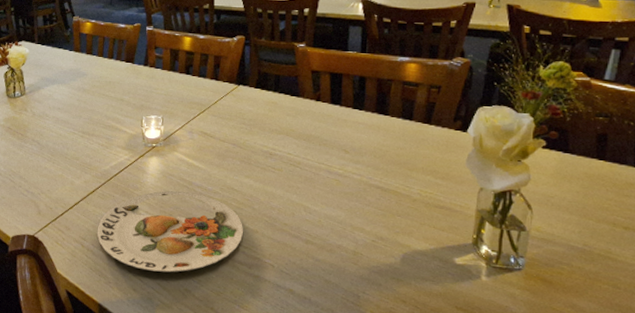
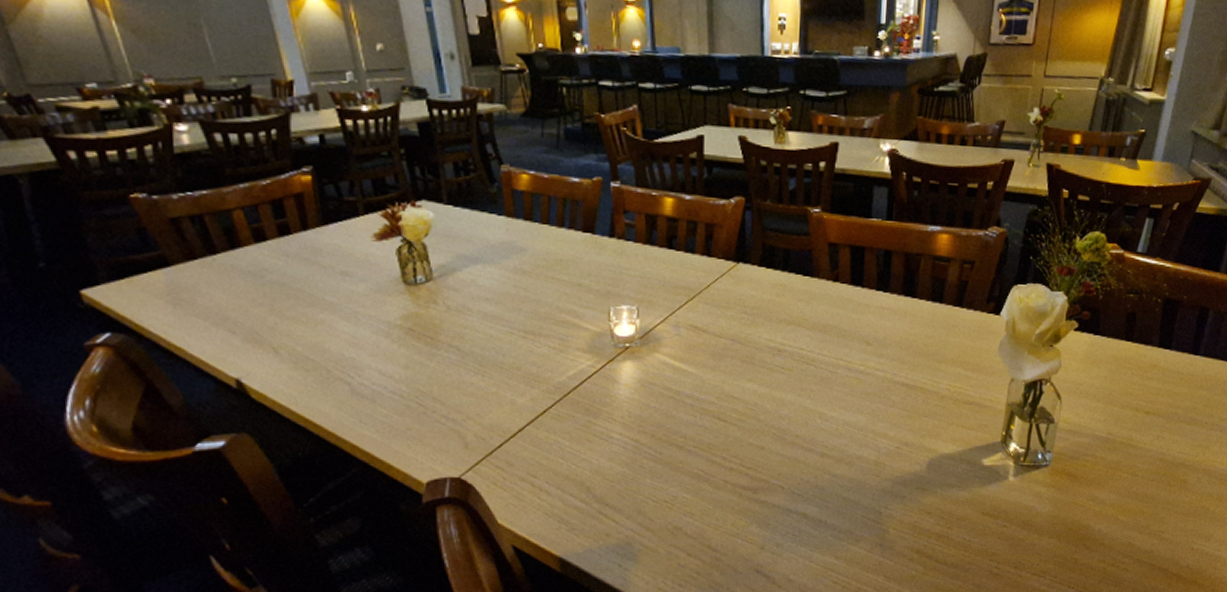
plate: present [96,191,244,273] -> none [552,403,747,509]

